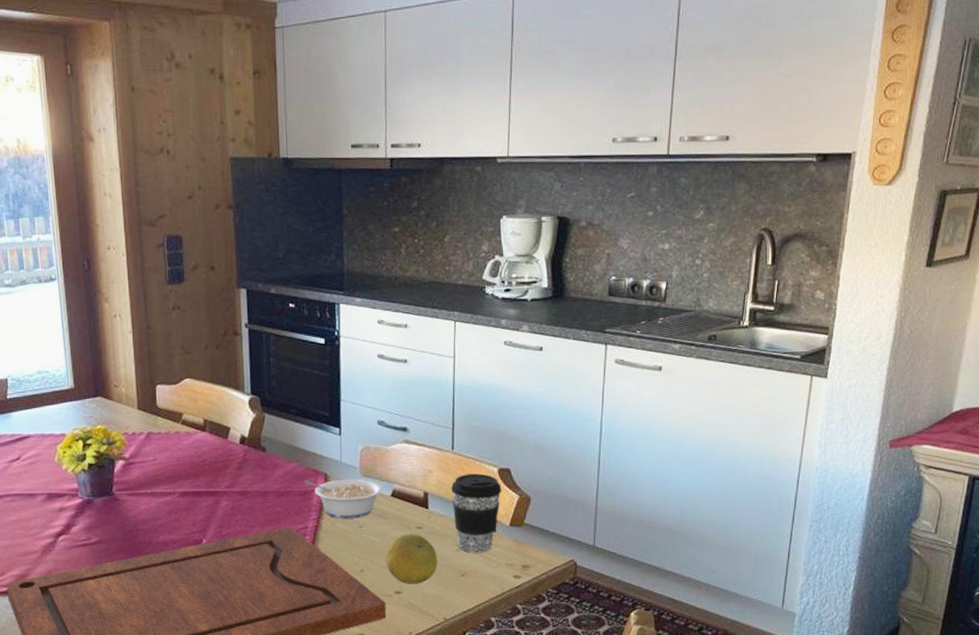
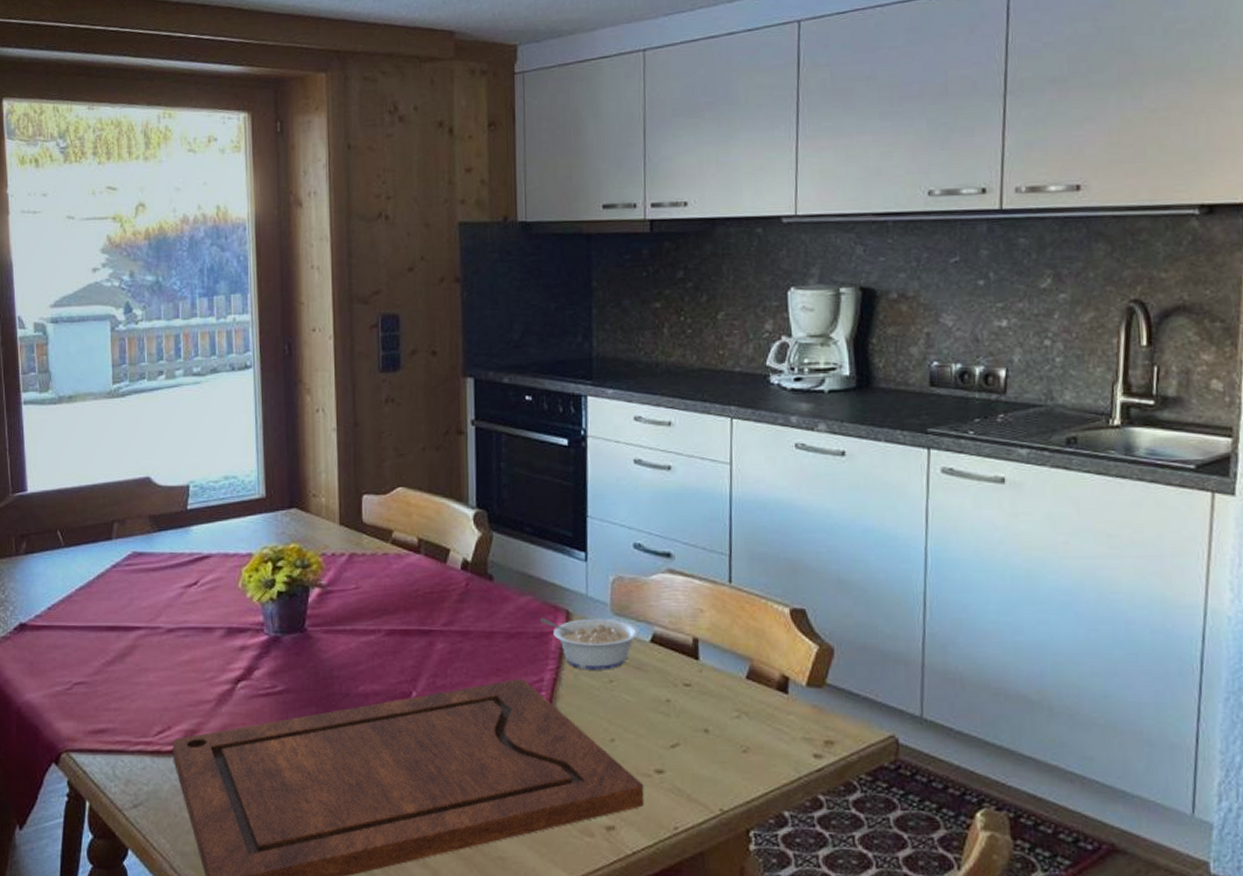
fruit: present [385,534,438,584] -> none [643,693,712,761]
coffee cup: present [451,473,502,553] -> none [729,615,795,721]

